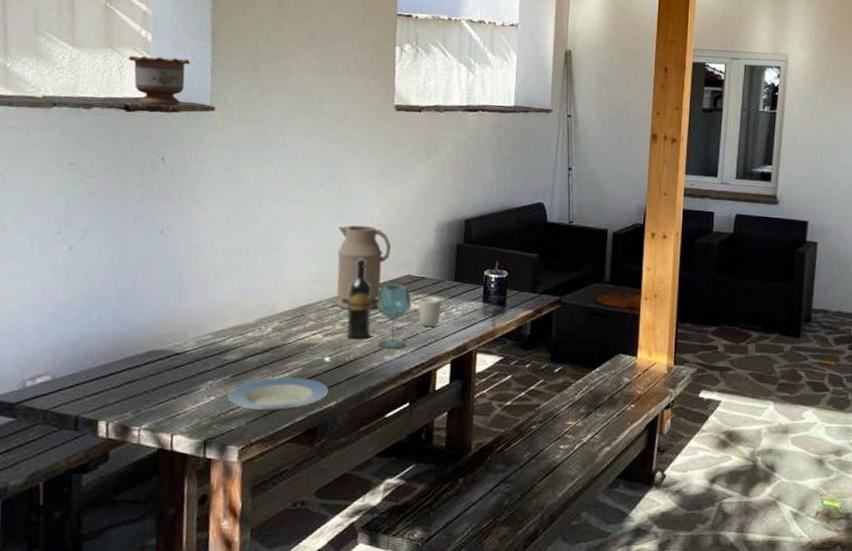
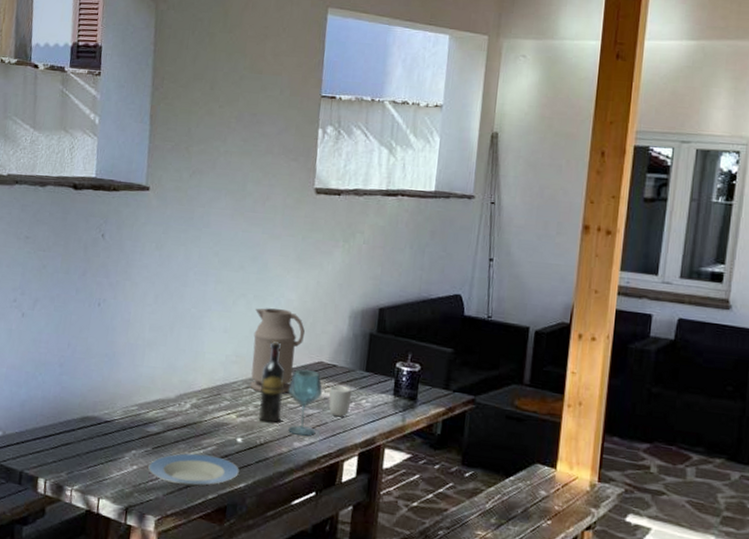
flower pot: present [128,55,191,107] -> none [78,137,131,186]

